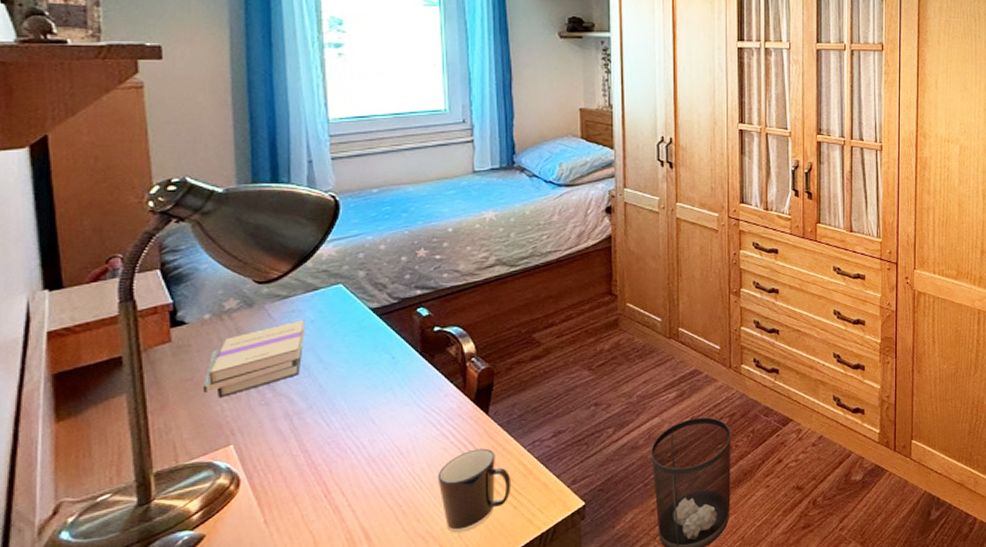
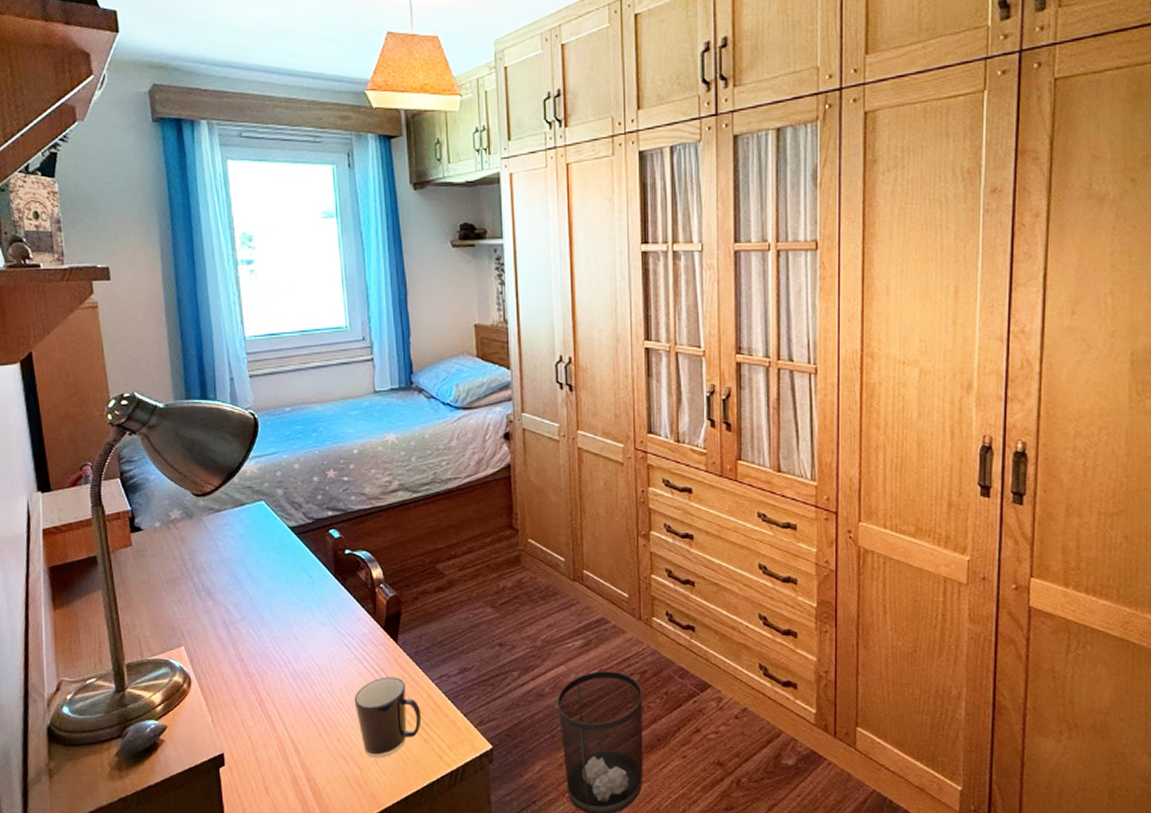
books: present [204,320,305,399] -> none [158,534,236,602]

